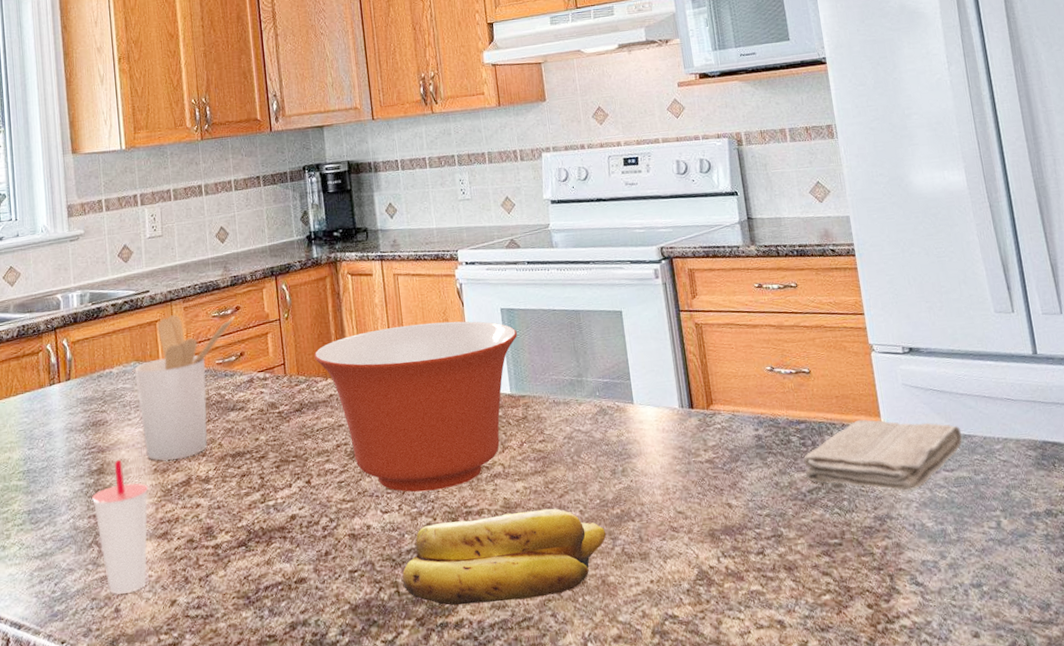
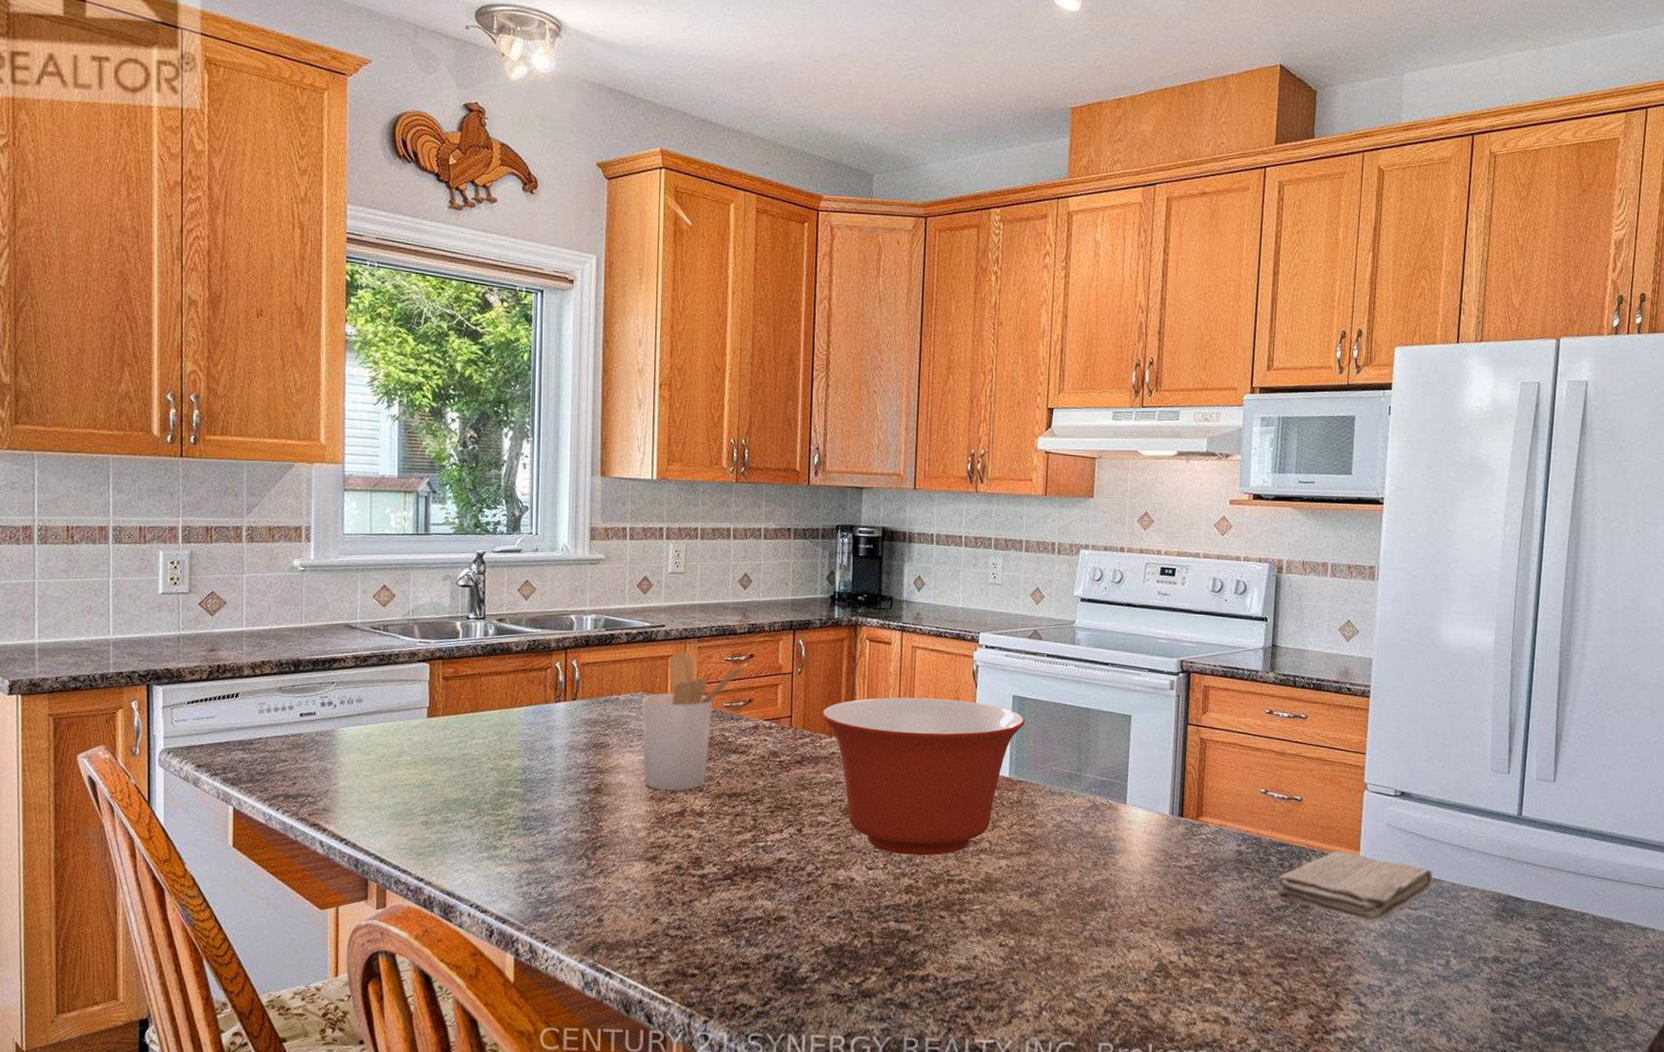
cup: present [92,459,149,594] -> none [587,782,643,906]
banana: present [402,508,607,606] -> none [877,886,1078,965]

